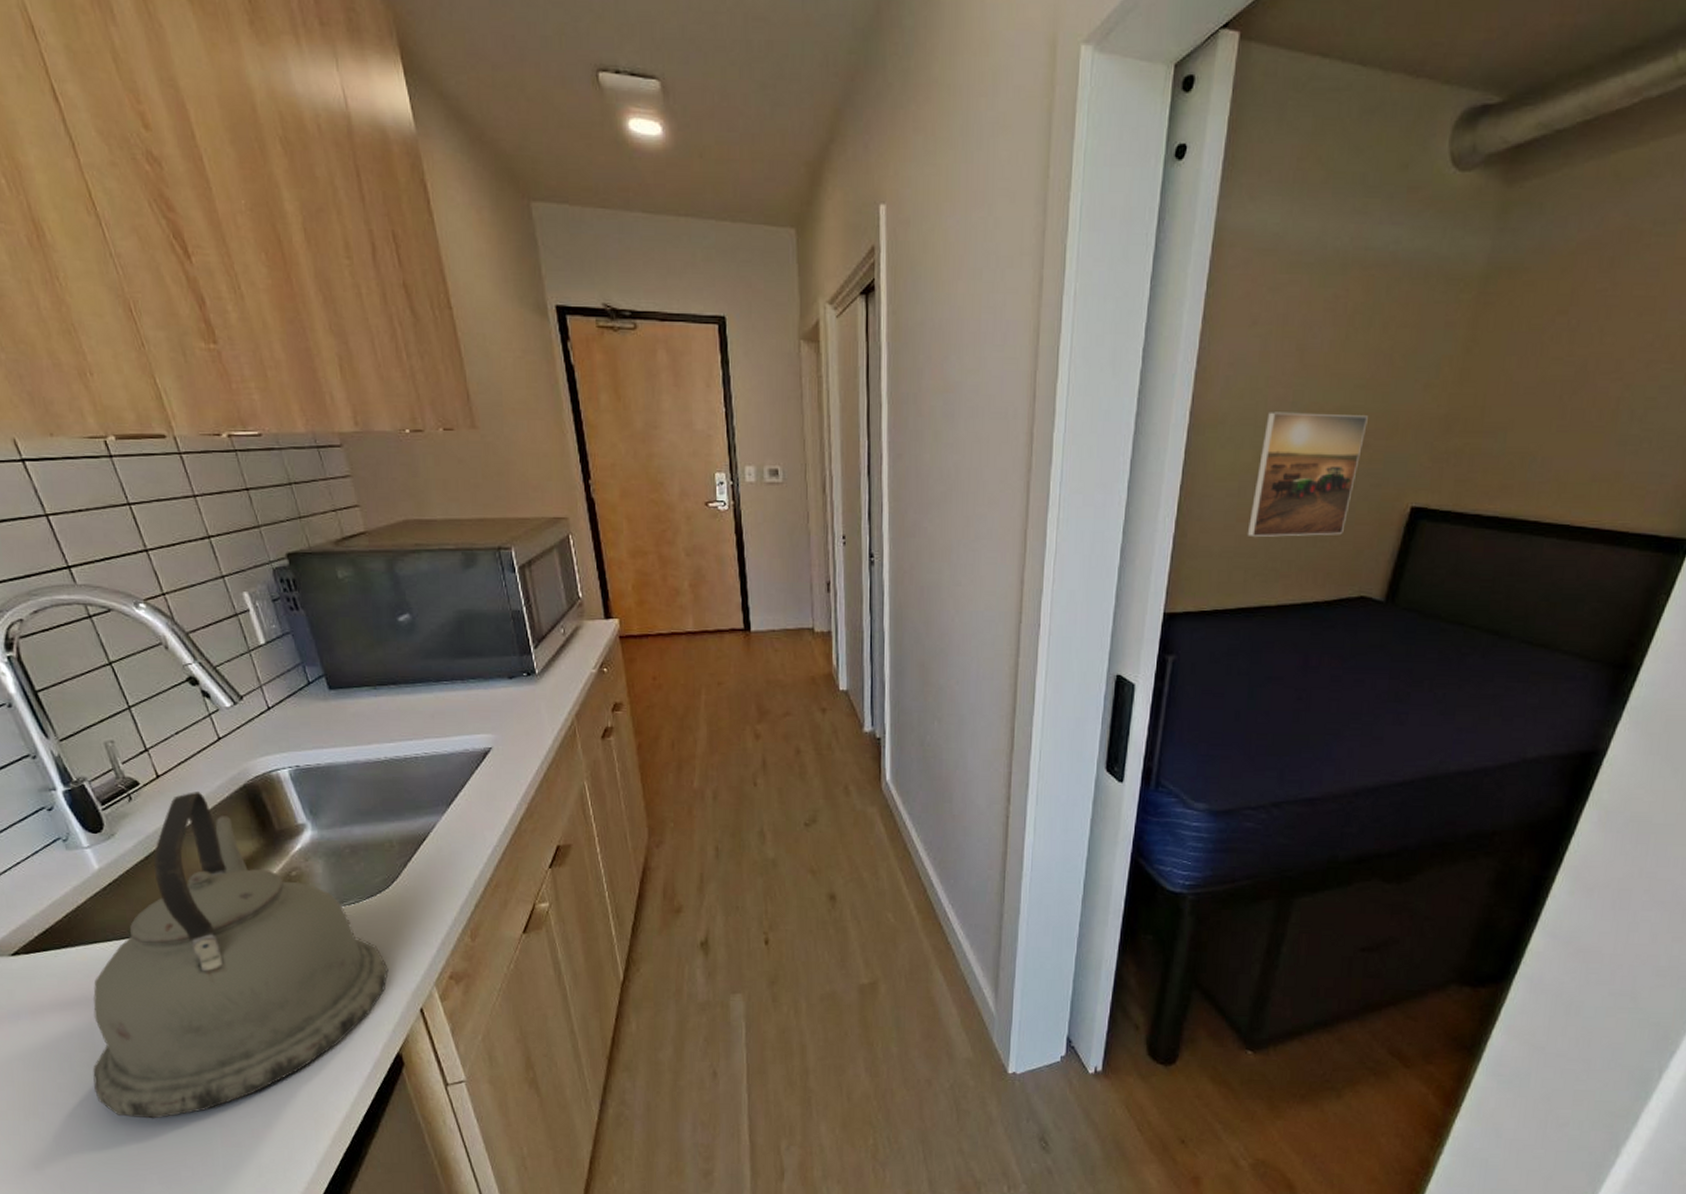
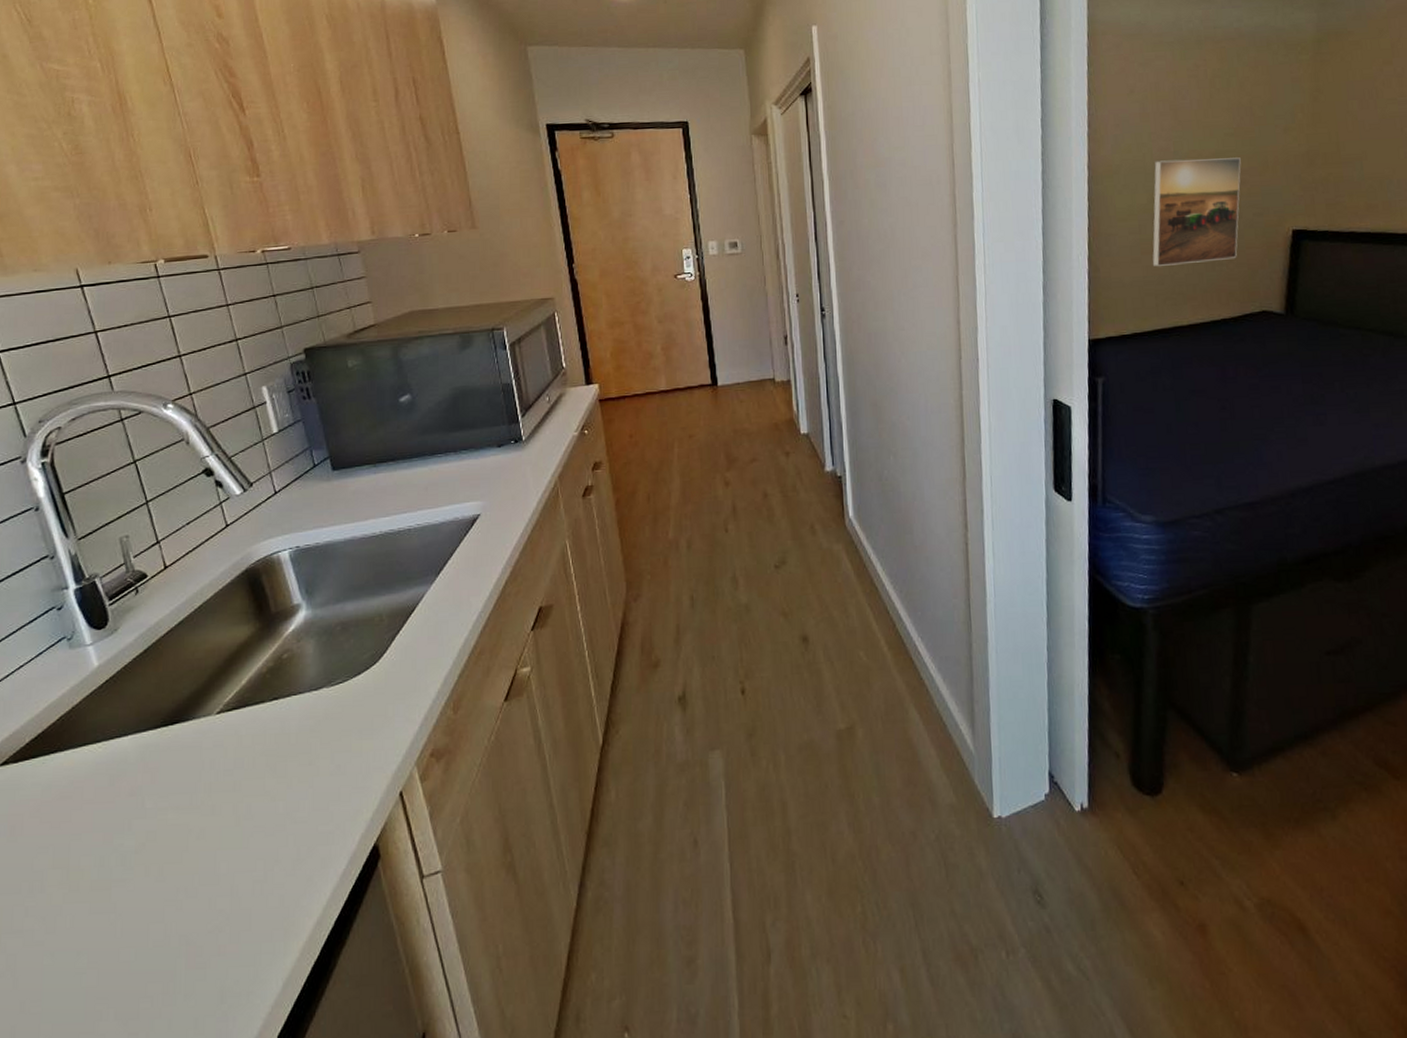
kettle: present [92,792,389,1119] -> none [62,580,371,942]

